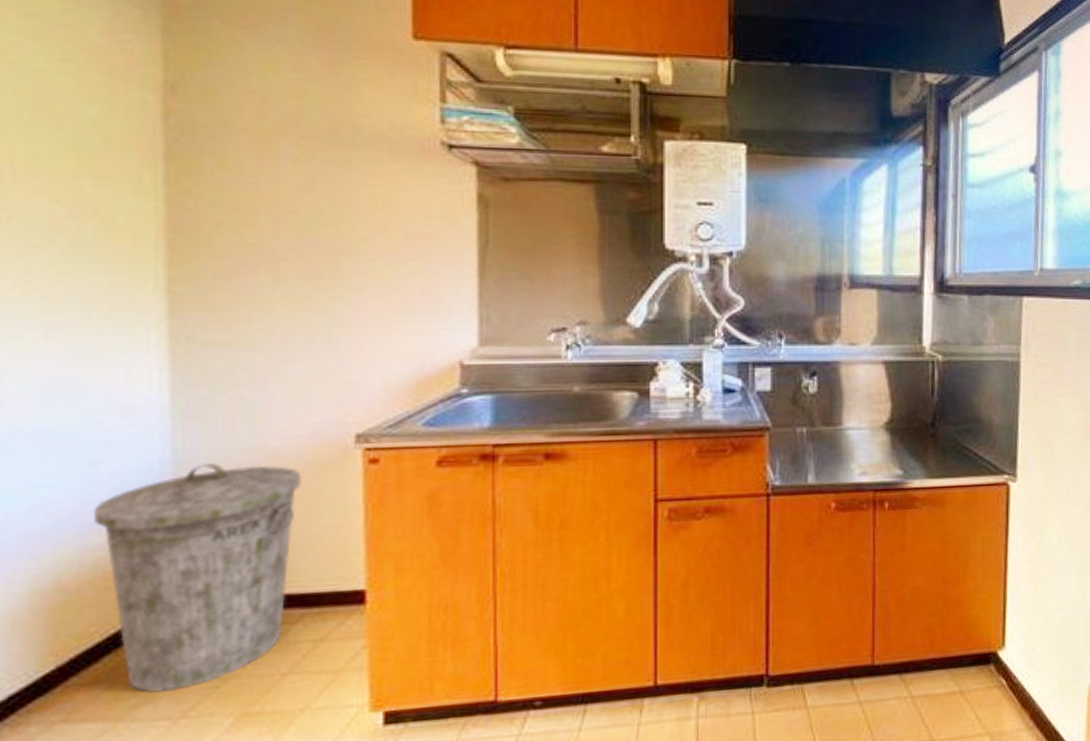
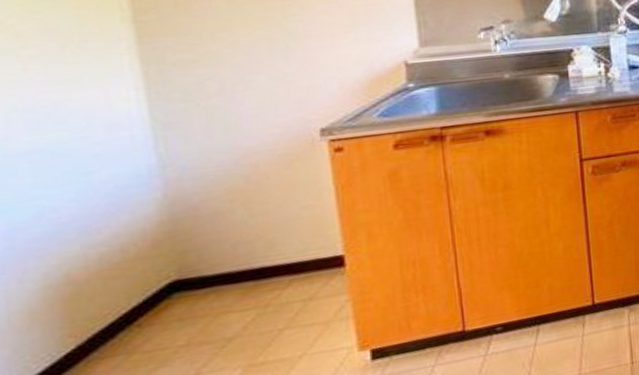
trash can: present [93,463,302,693] -> none [91,161,278,358]

